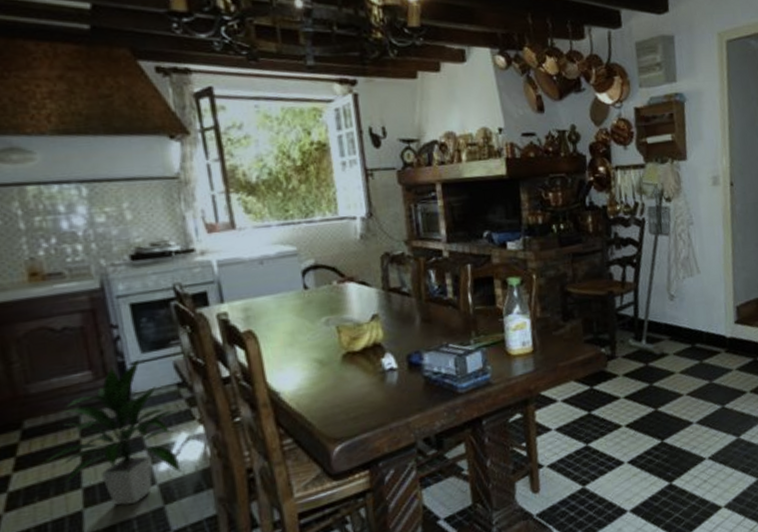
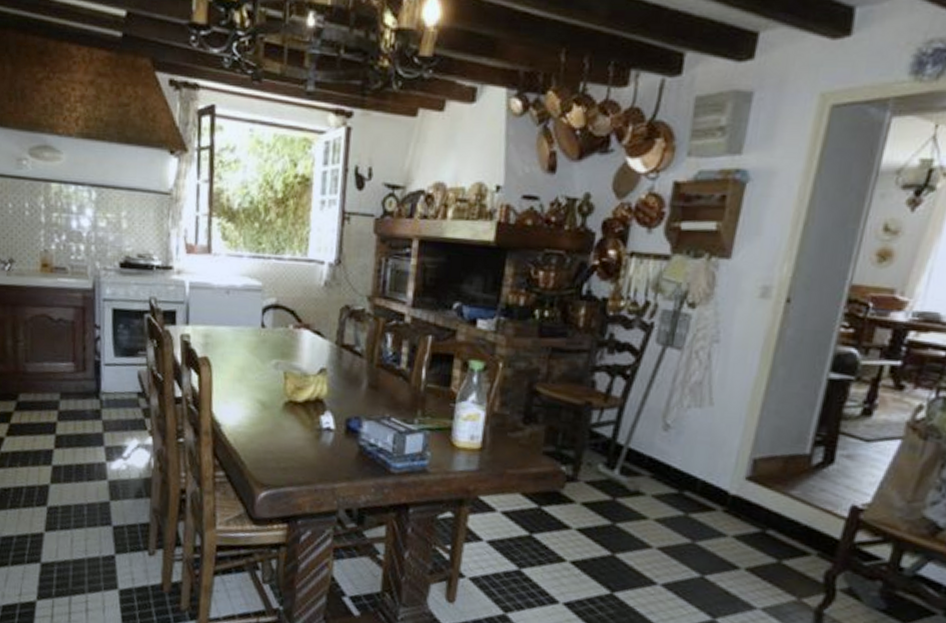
indoor plant: present [43,360,181,506] -> none [27,362,134,491]

